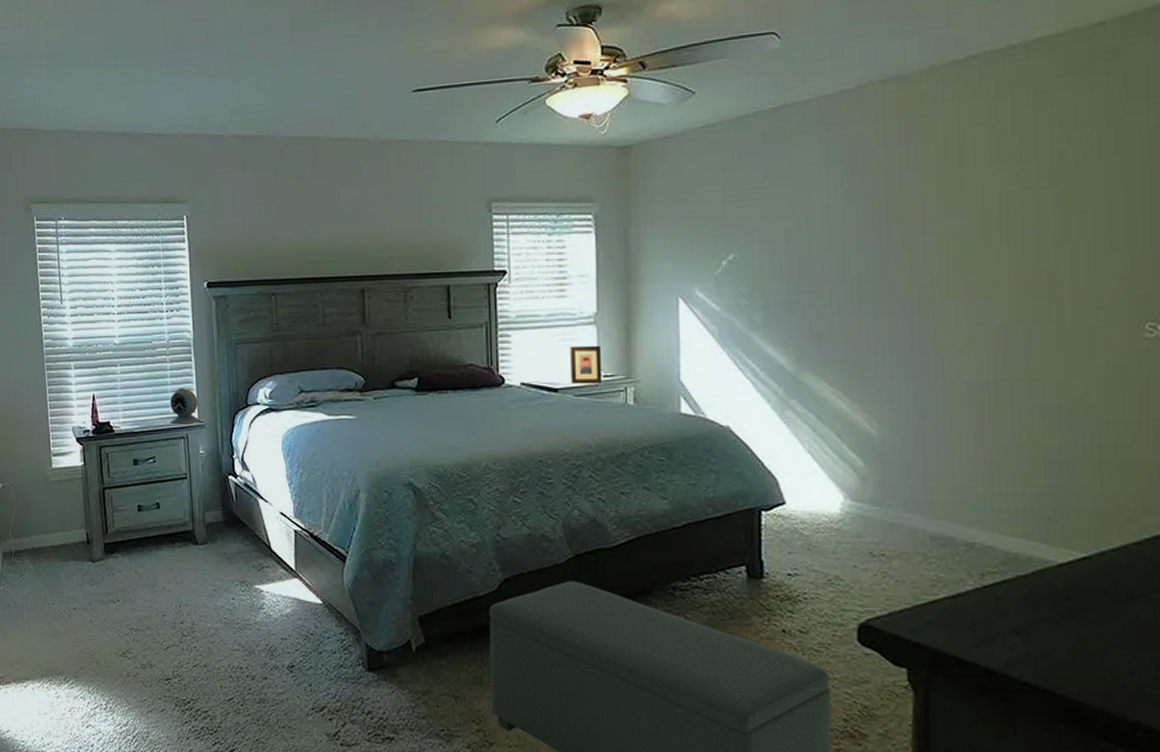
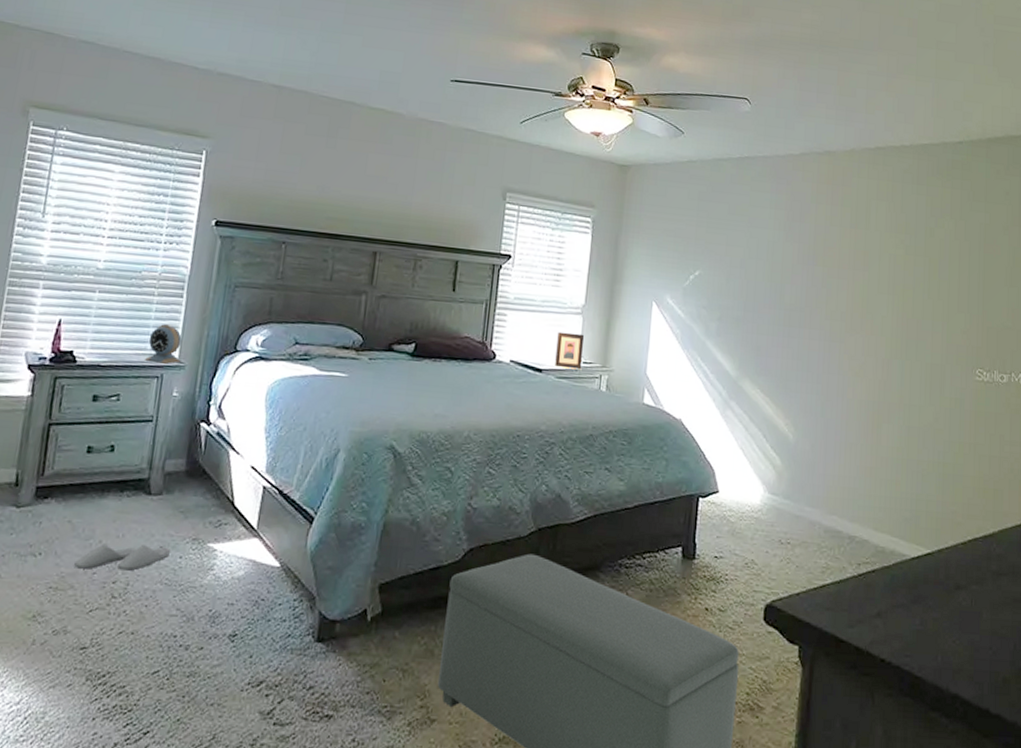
slippers: none [147,589,223,612] -> present [74,544,170,571]

